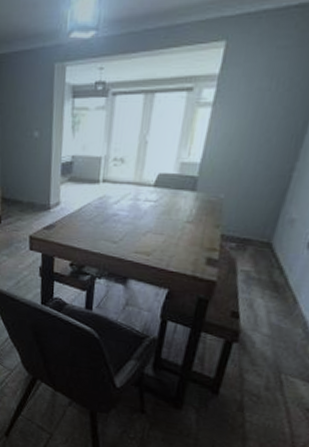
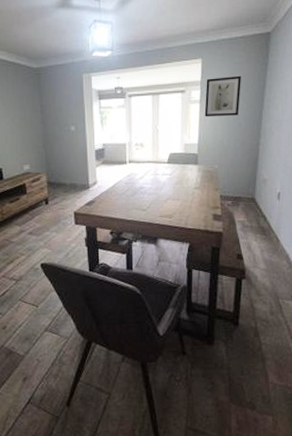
wall art: none [216,66,286,128] -> present [204,75,242,117]

